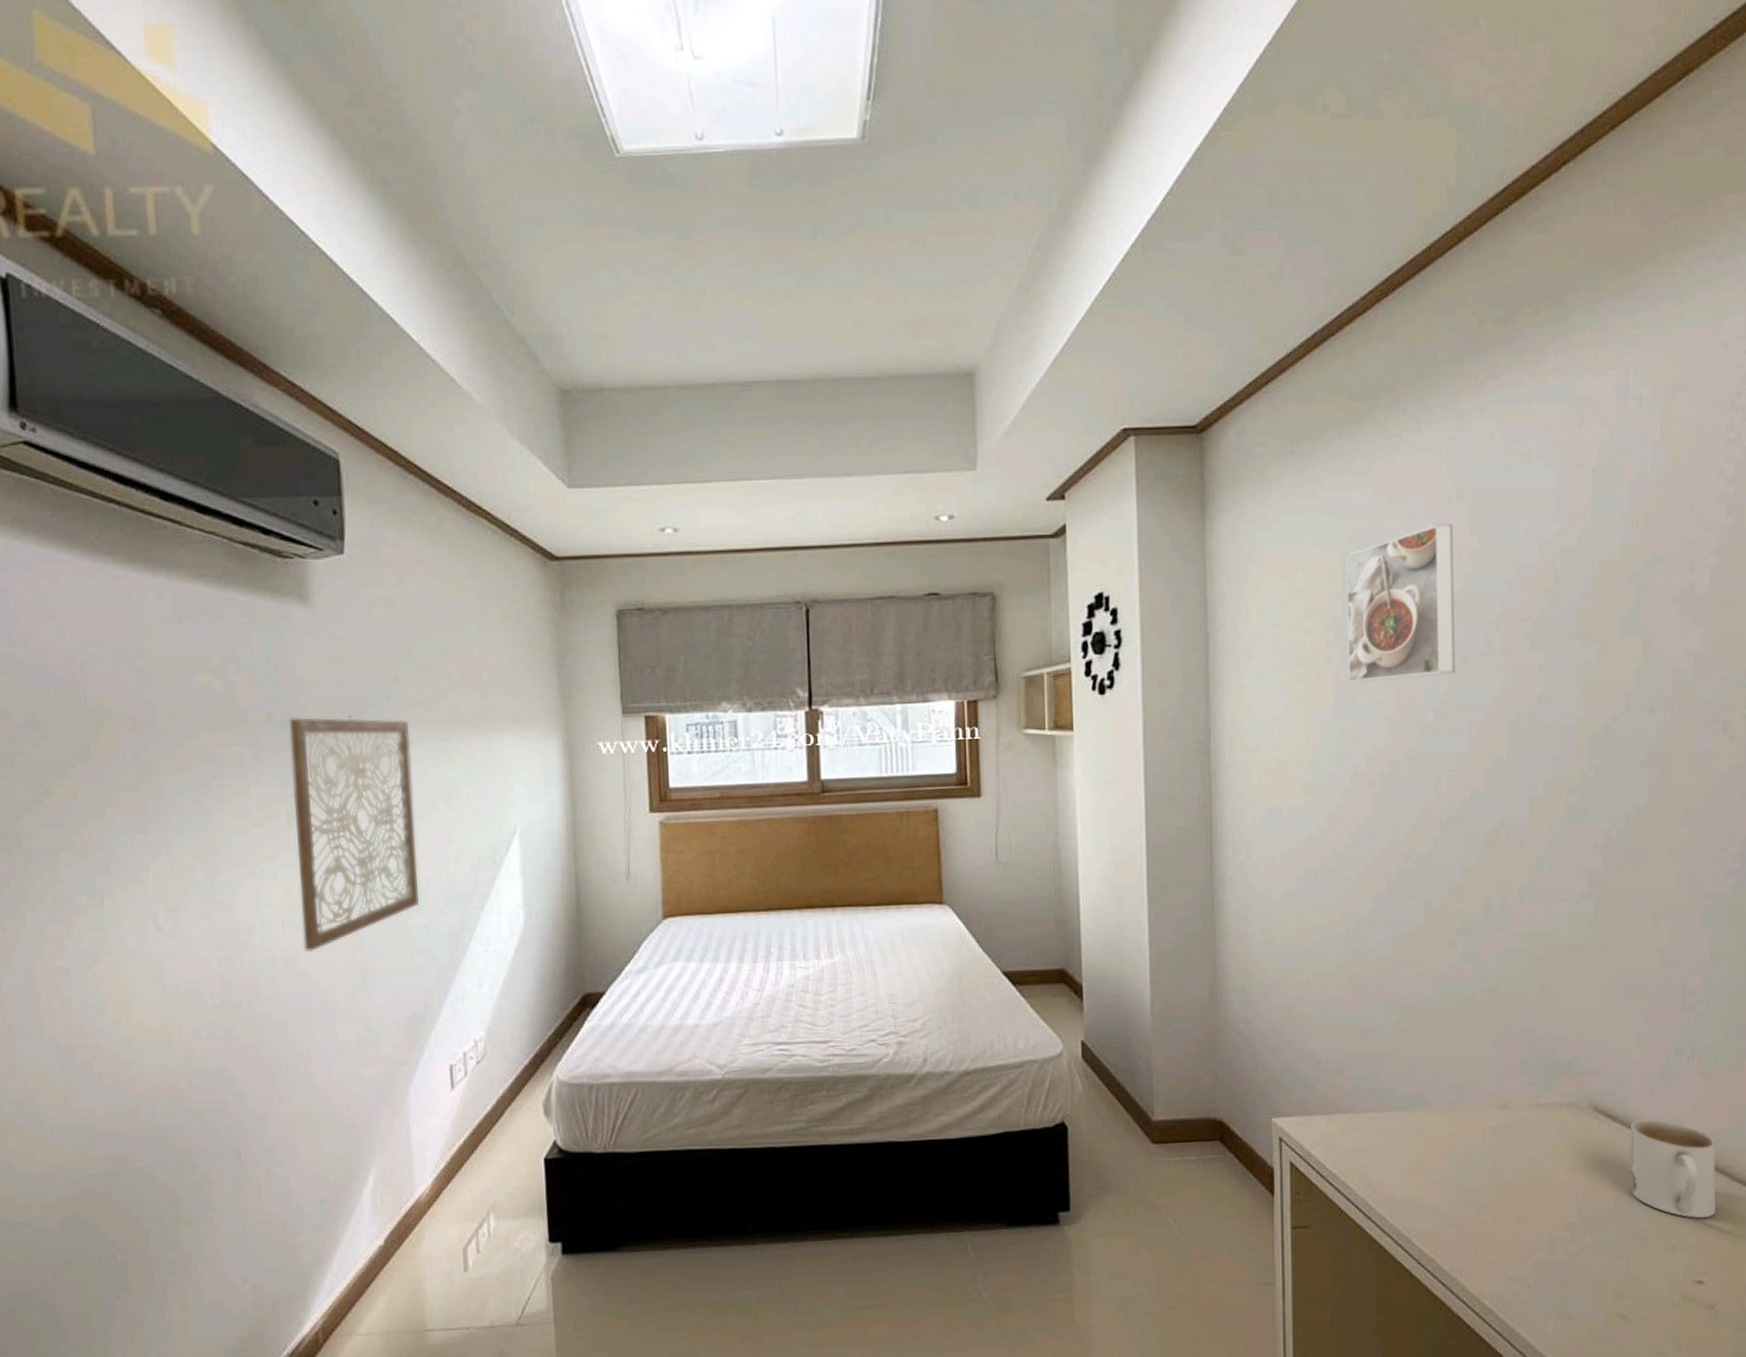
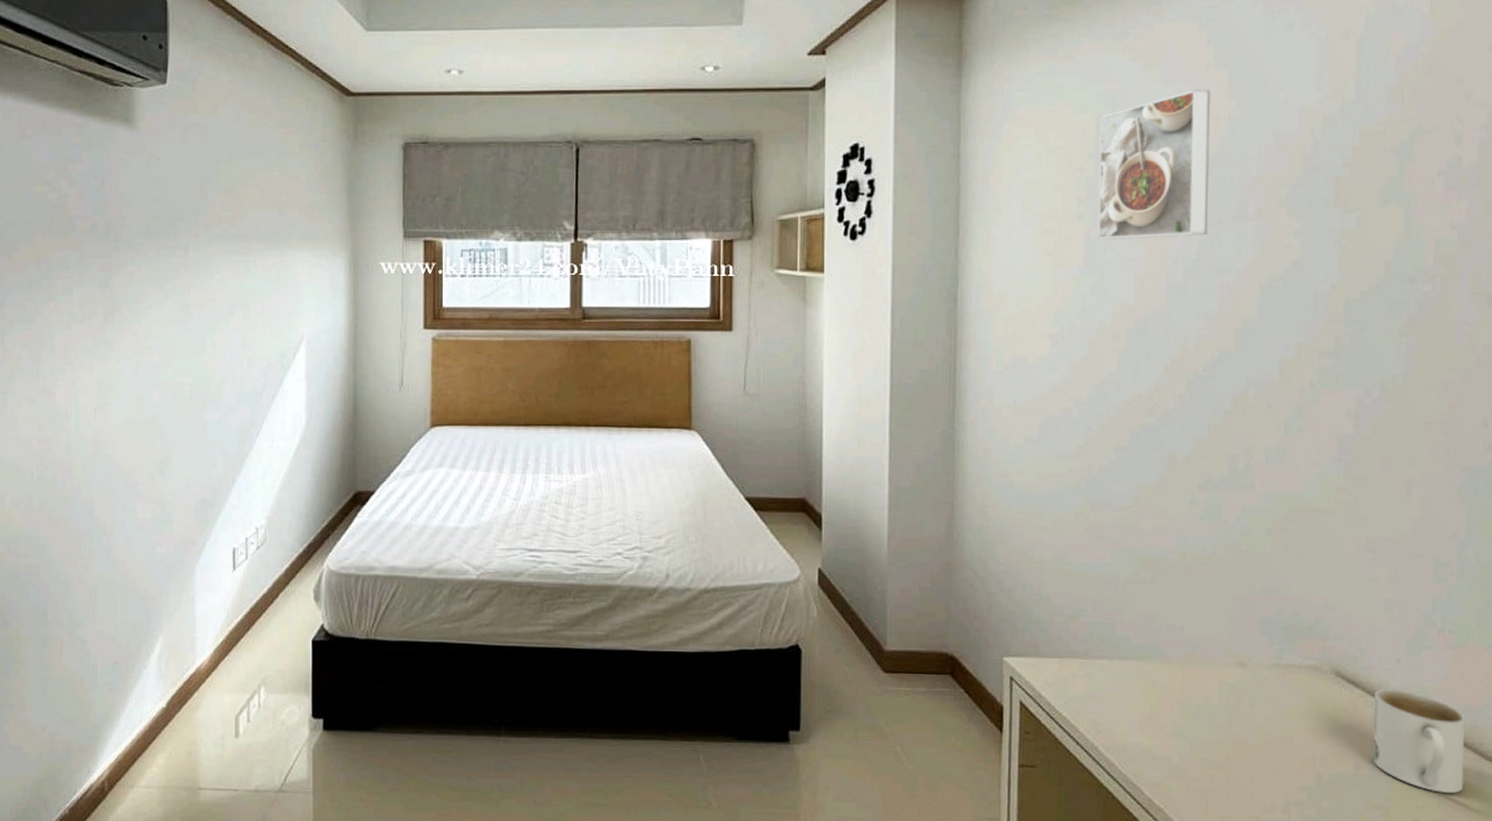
wall art: present [289,714,420,952] -> none [110,227,215,437]

